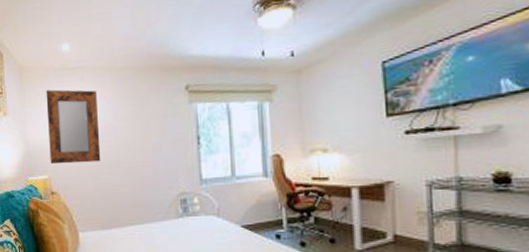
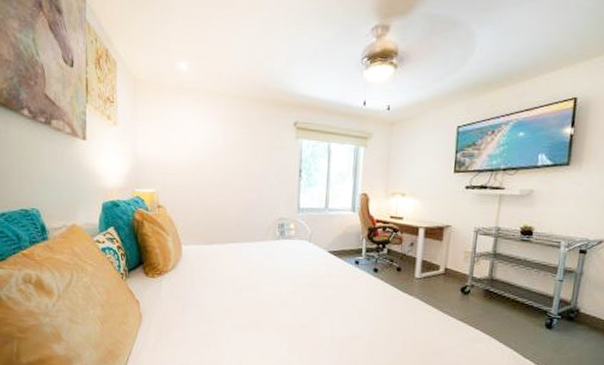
home mirror: present [46,89,101,165] -> none [159,106,211,182]

